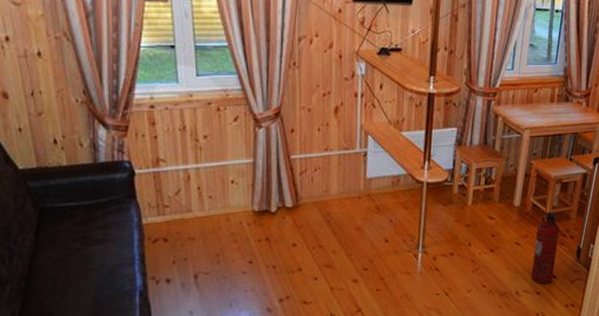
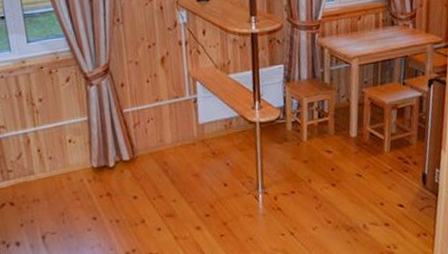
fire extinguisher: present [531,211,560,284] -> none [376,139,402,215]

